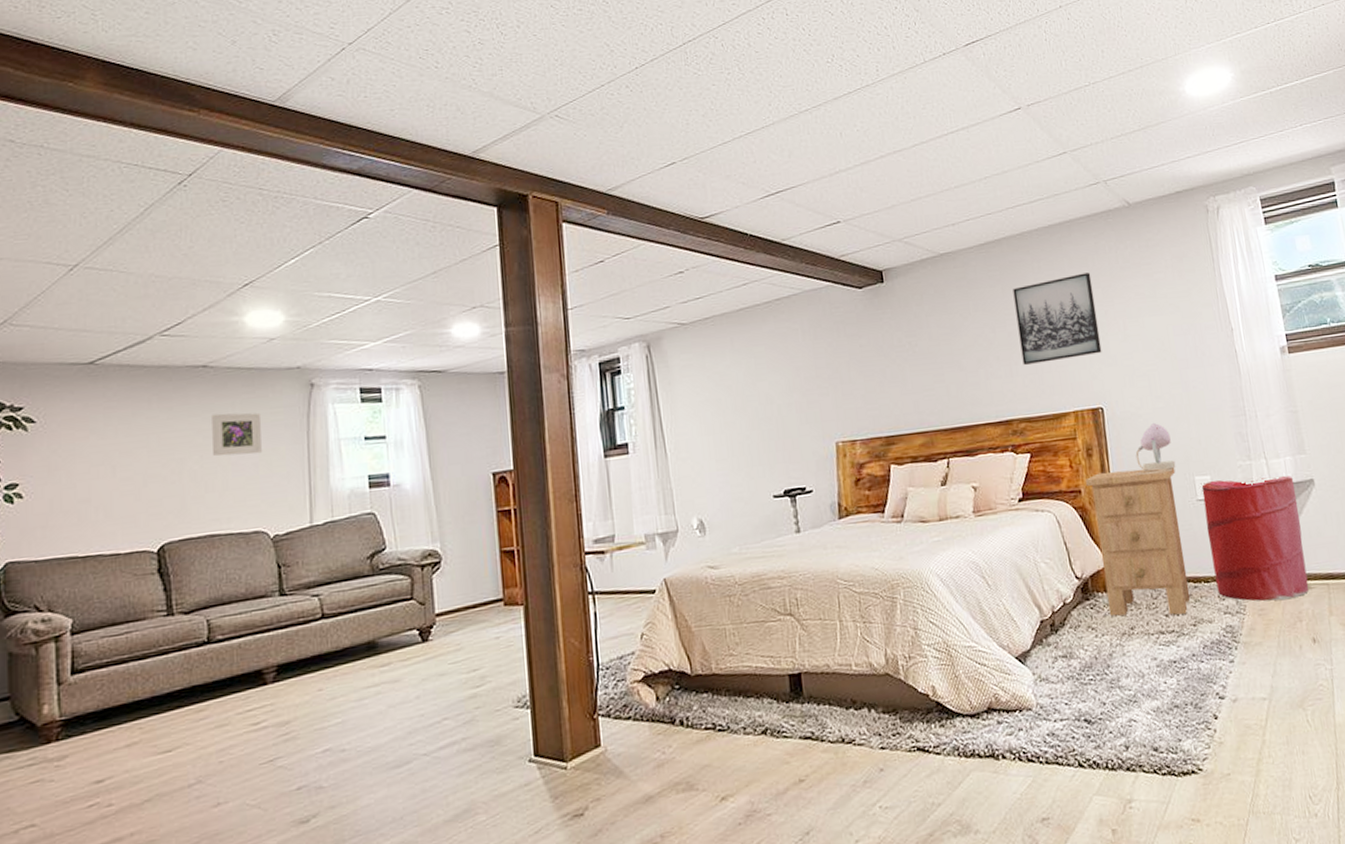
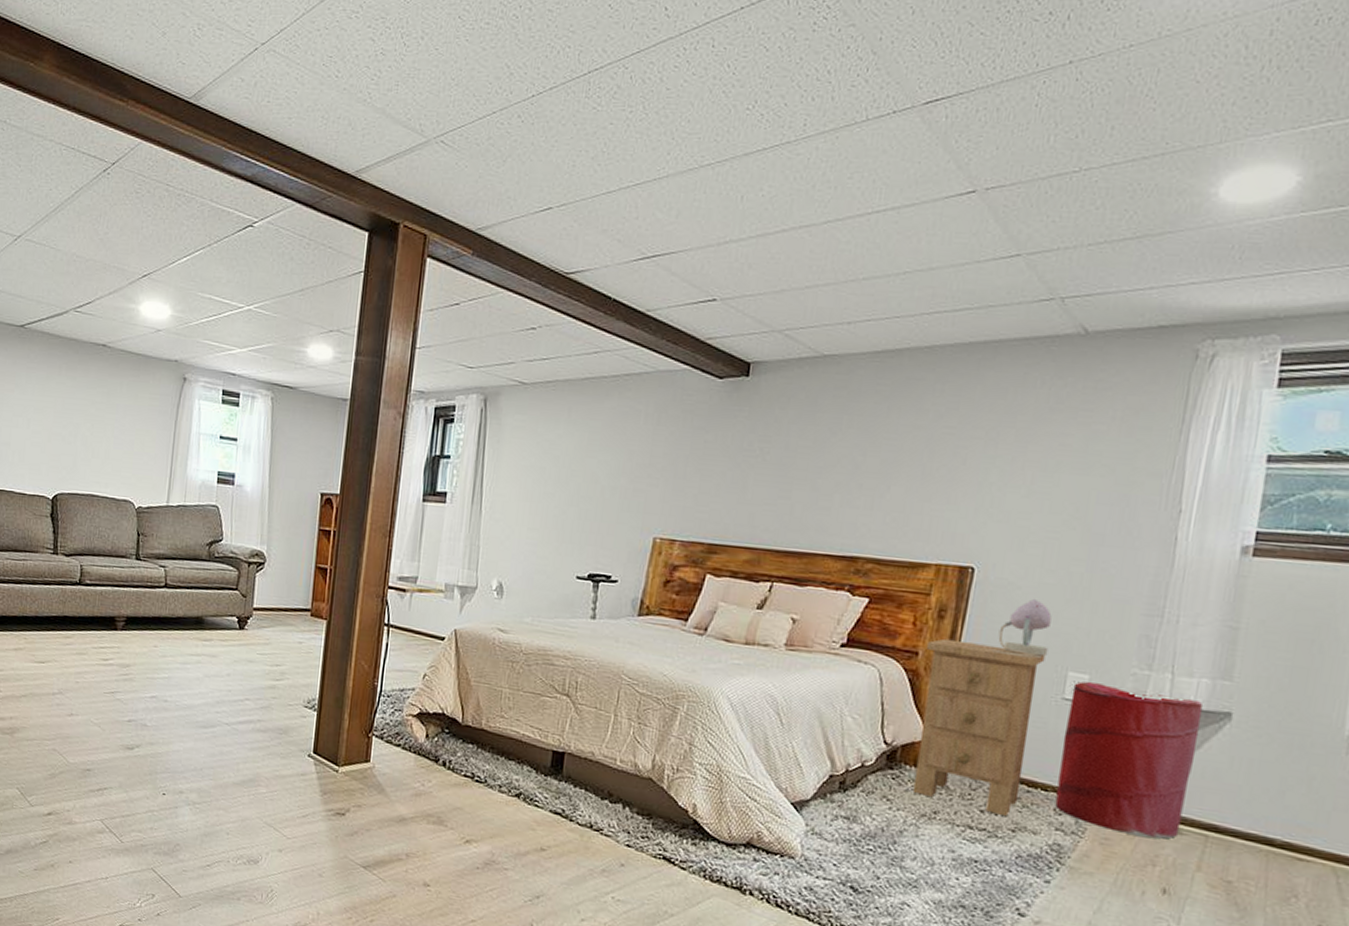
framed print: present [212,412,262,457] -> none [102,389,142,433]
wall art: present [1013,272,1102,366] -> none [889,406,1008,505]

